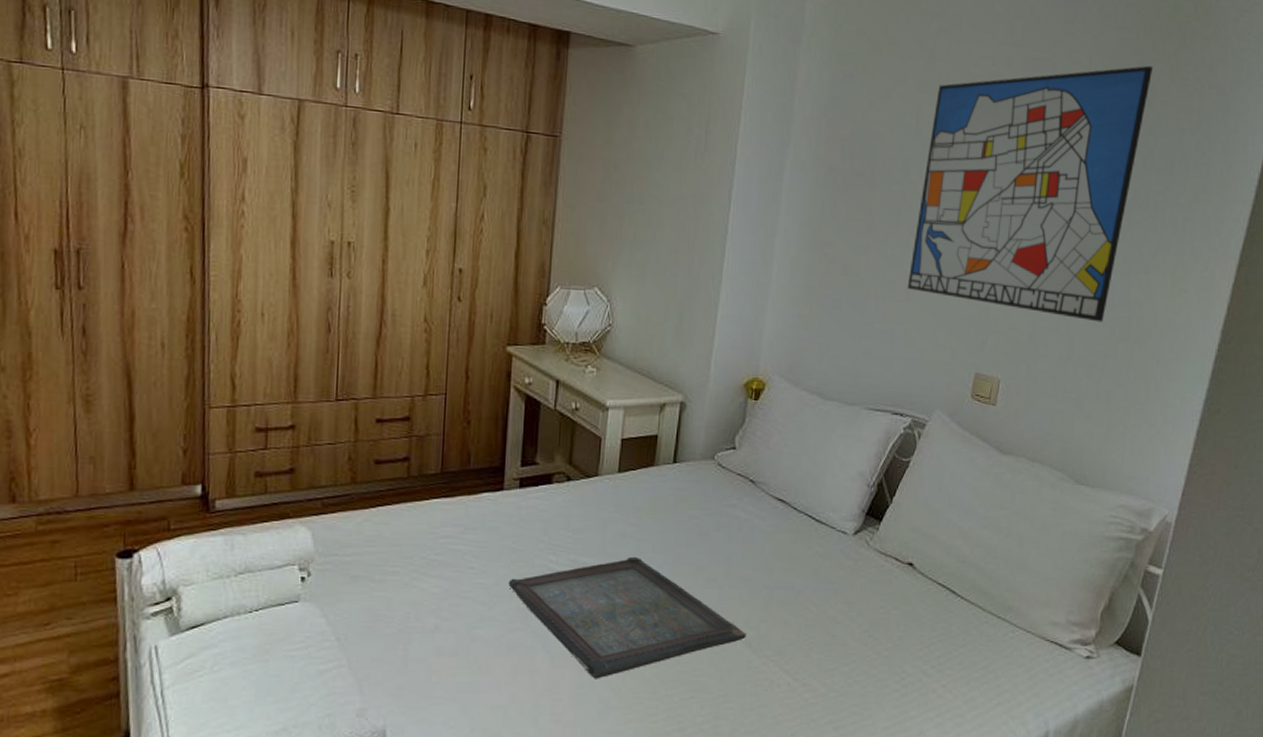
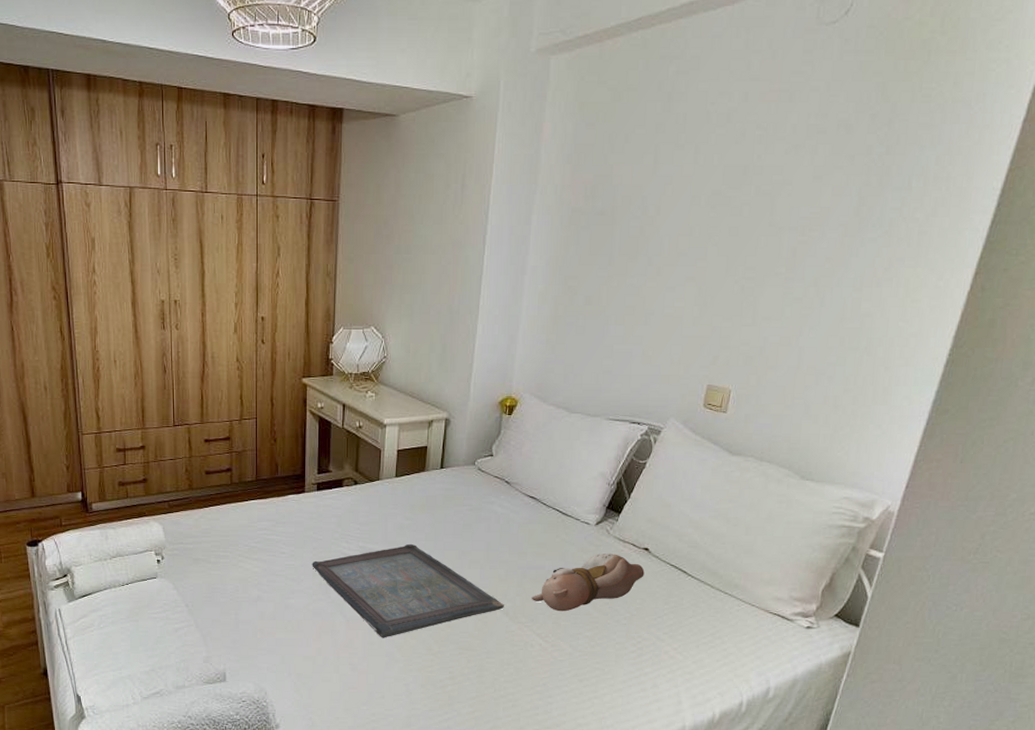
teddy bear: none [778,569,909,642] -> present [531,554,645,612]
wall art: present [907,65,1154,323] -> none [645,86,894,334]

